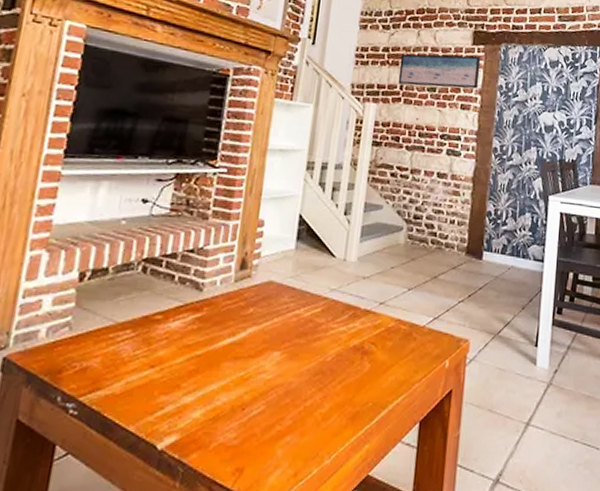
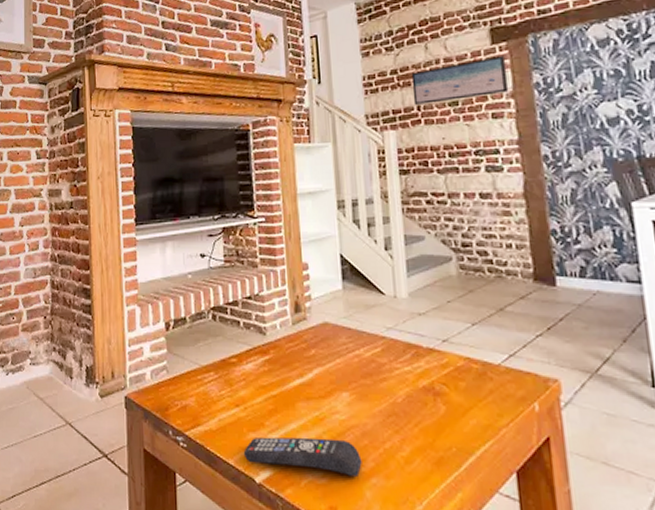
remote control: none [148,398,280,435] -> present [243,437,362,476]

